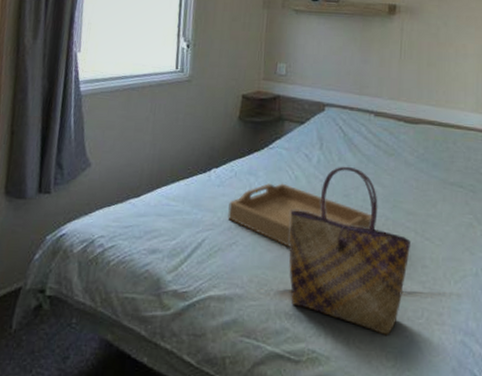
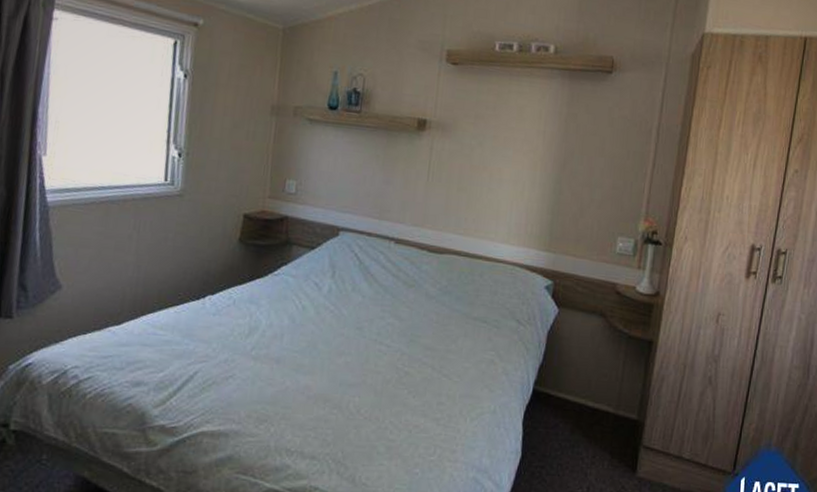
serving tray: present [228,183,373,247] -> none [224,313,387,382]
tote bag: present [289,166,410,335] -> none [292,296,427,472]

